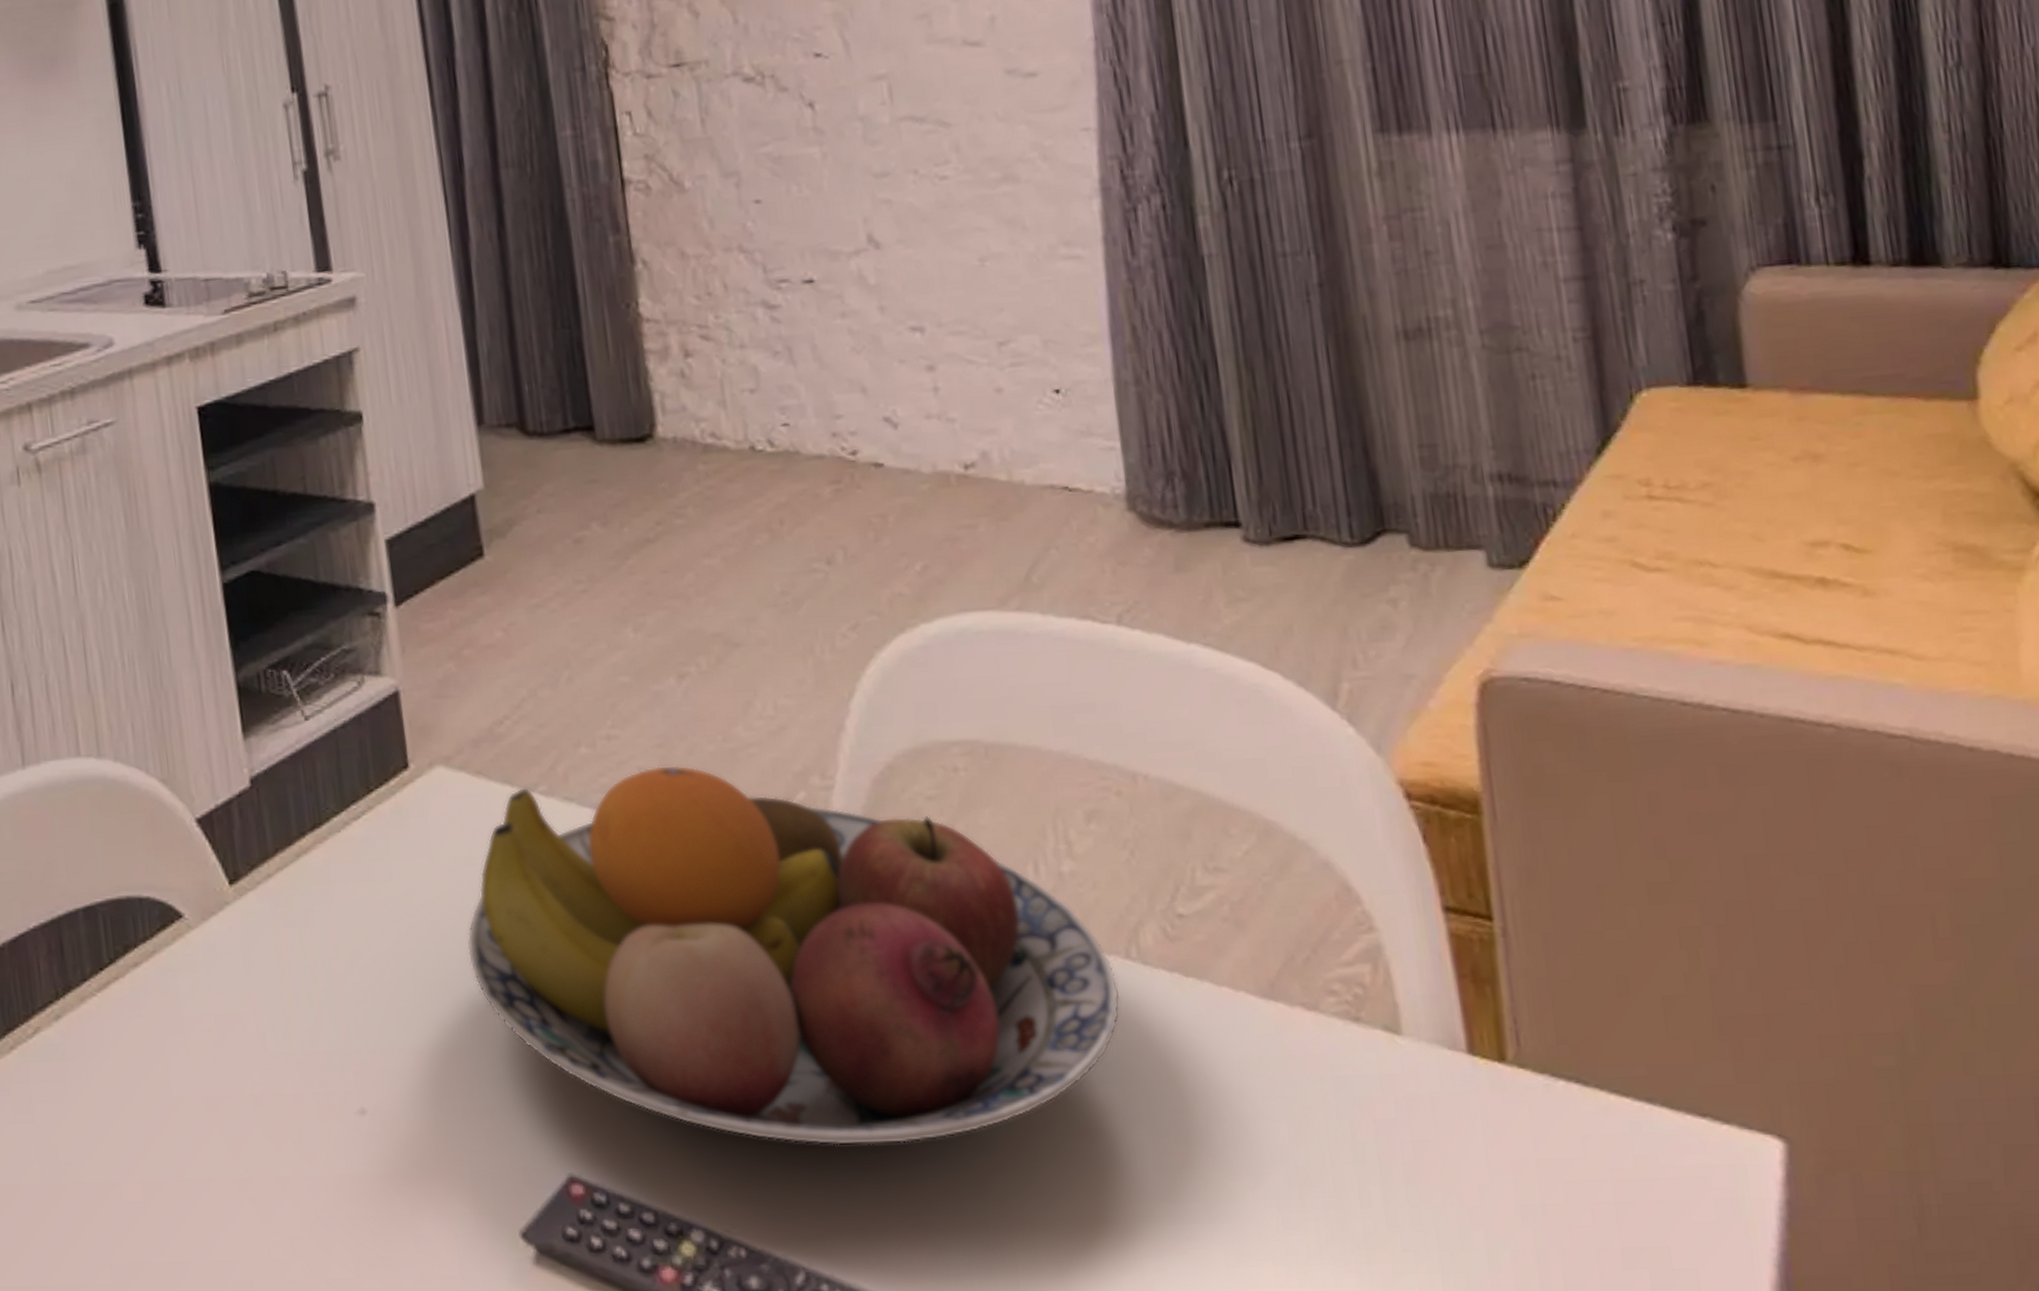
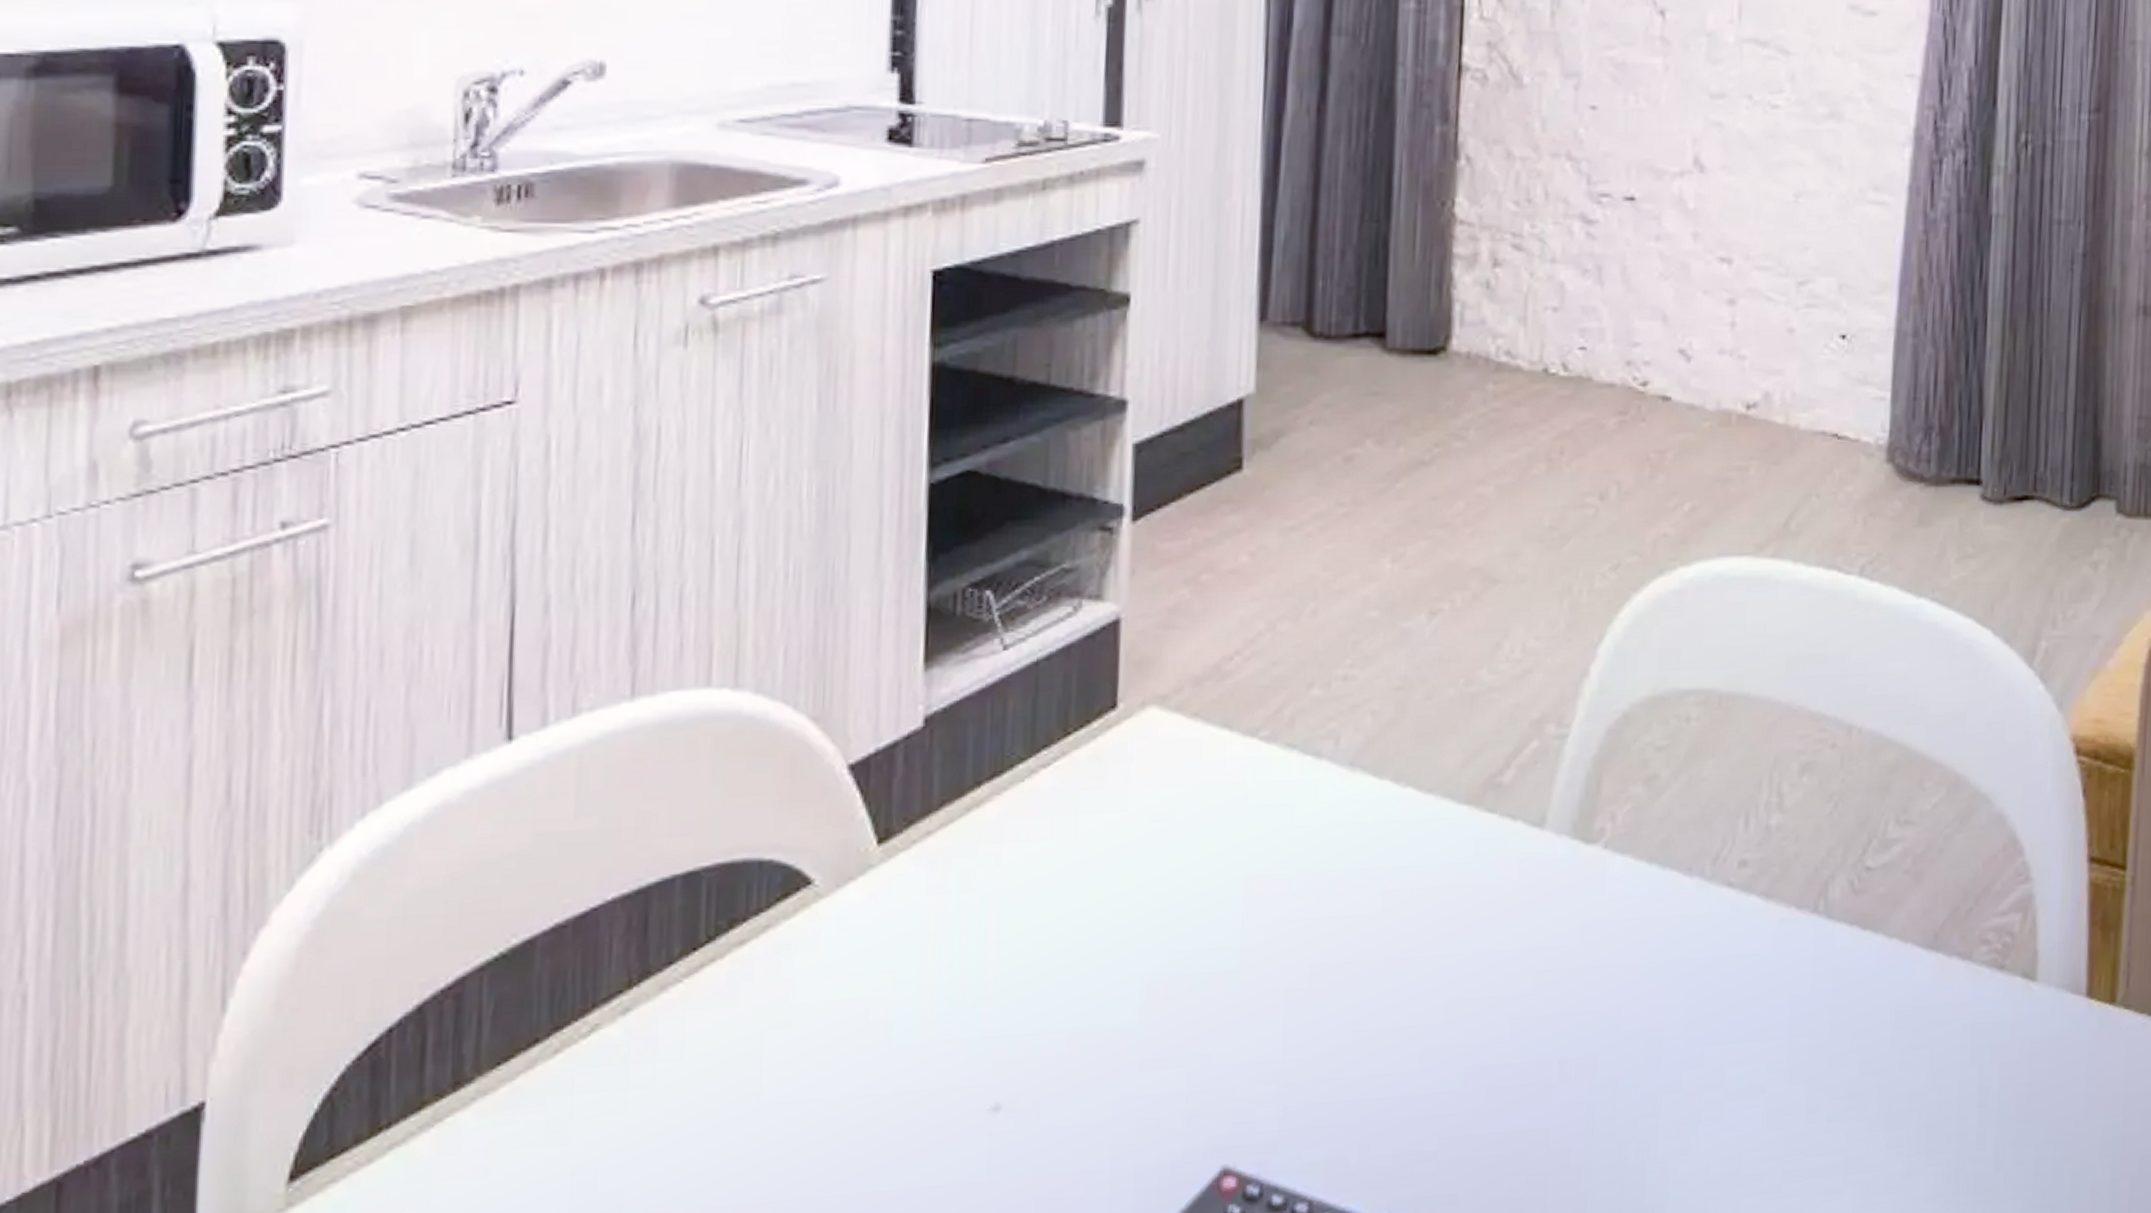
fruit bowl: present [467,764,1121,1146] -> none [1150,709,1803,1118]

